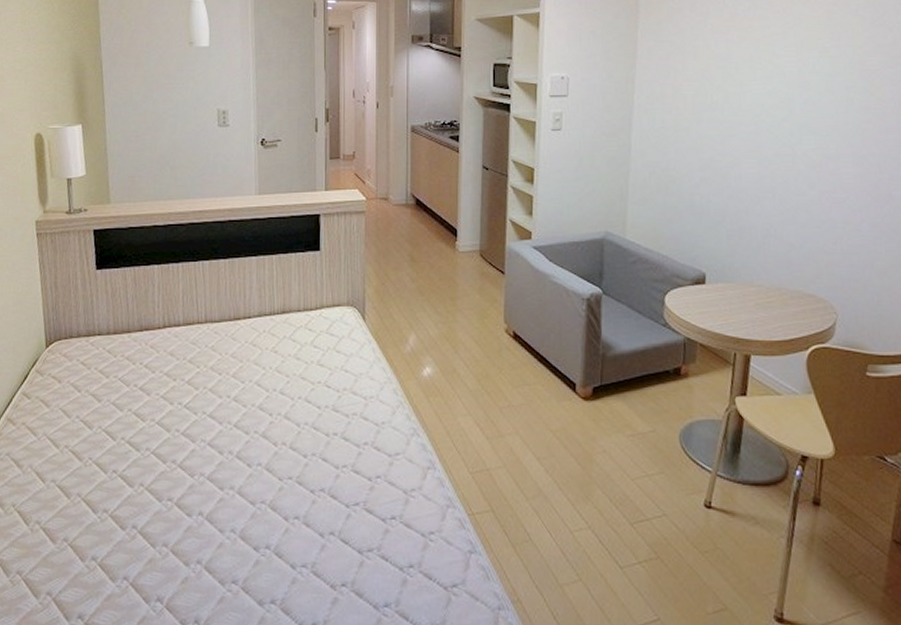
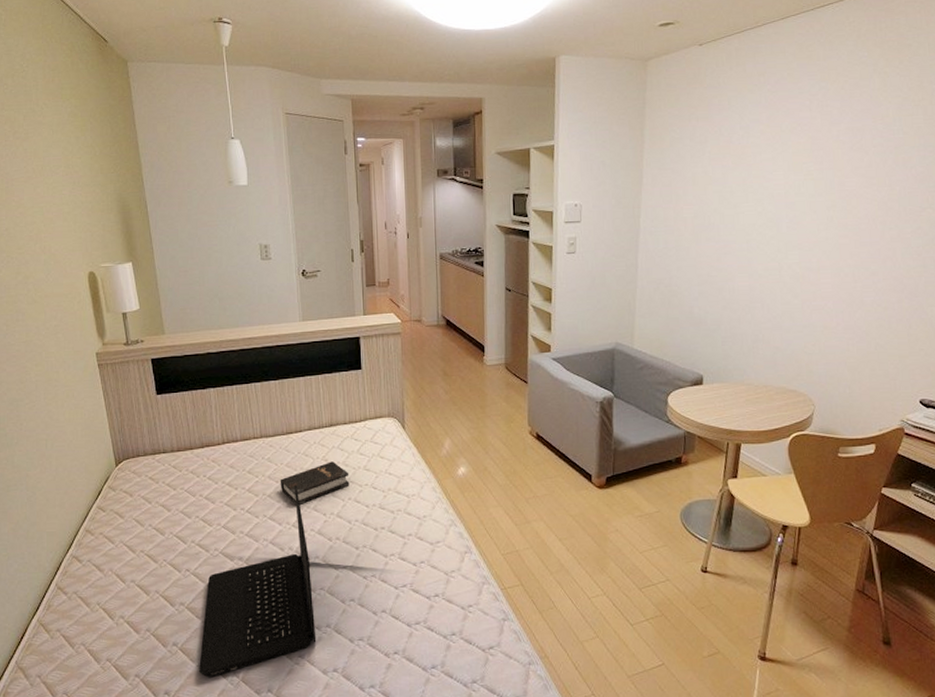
laptop: none [118,379,254,602] -> present [199,485,317,678]
hardback book: none [223,354,301,403] -> present [280,461,350,506]

